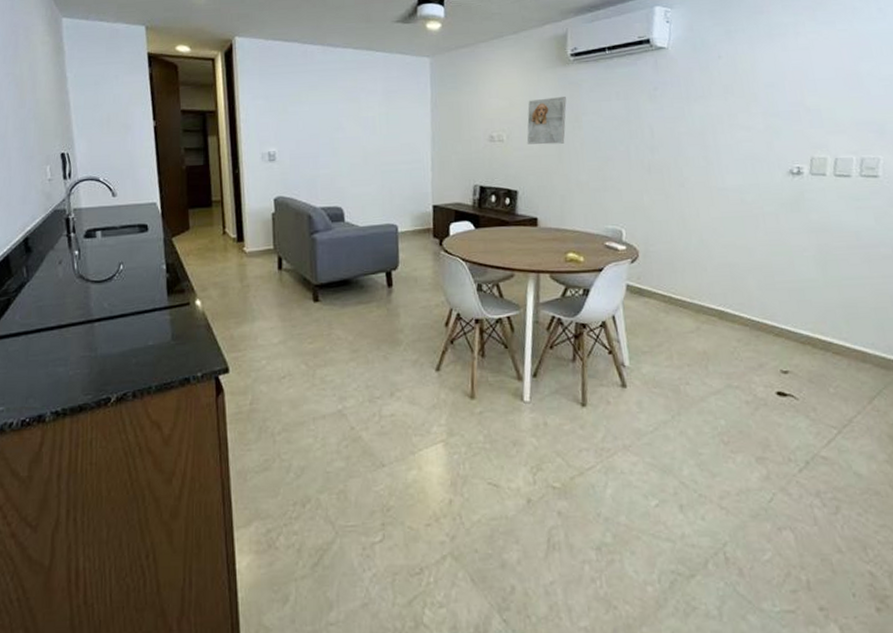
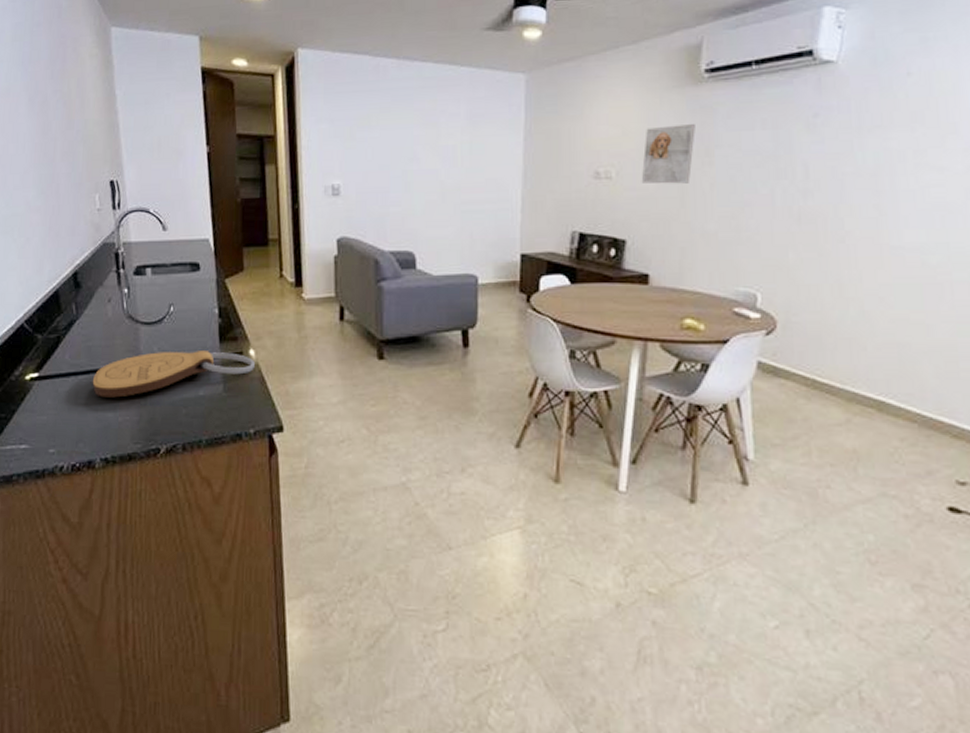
cutting board: none [42,303,202,354] -> present [92,351,256,398]

